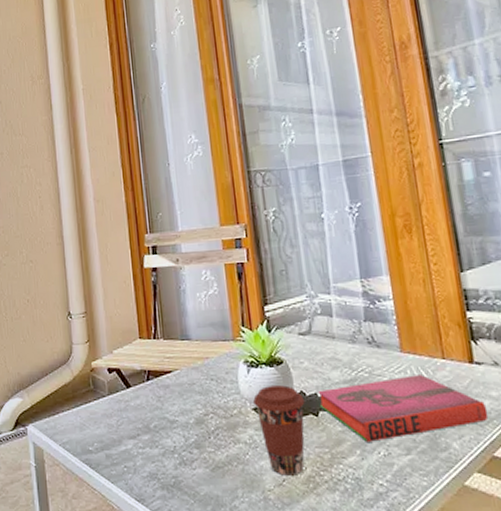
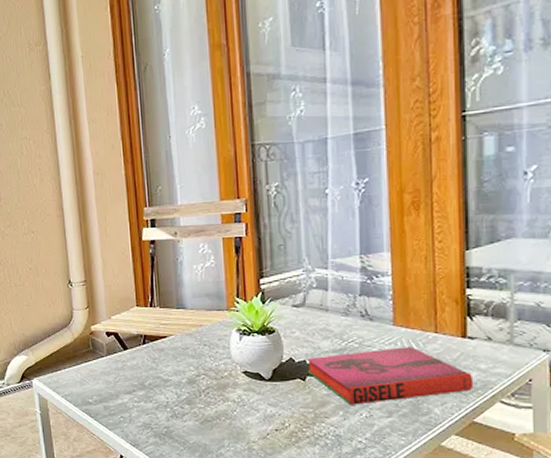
coffee cup: present [253,385,305,476] -> none [244,352,294,431]

